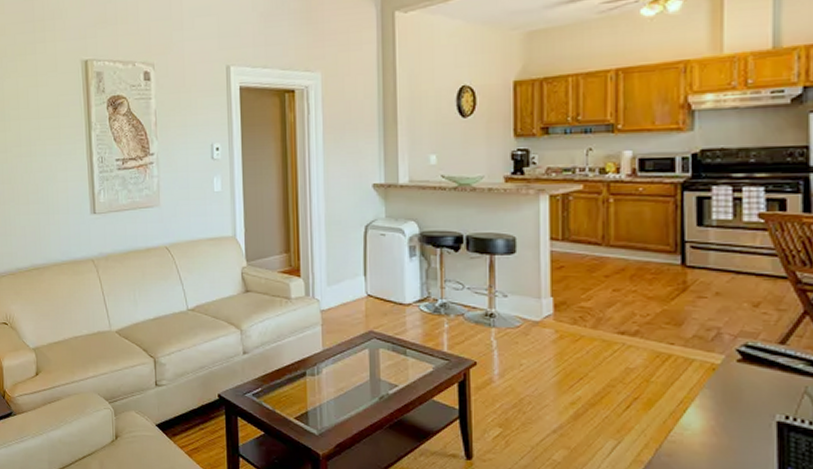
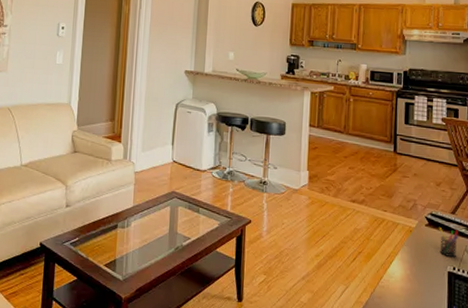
pen holder: none [758,363,794,404] -> present [438,227,459,258]

